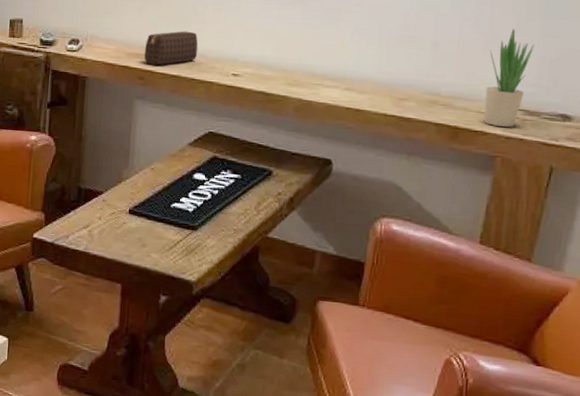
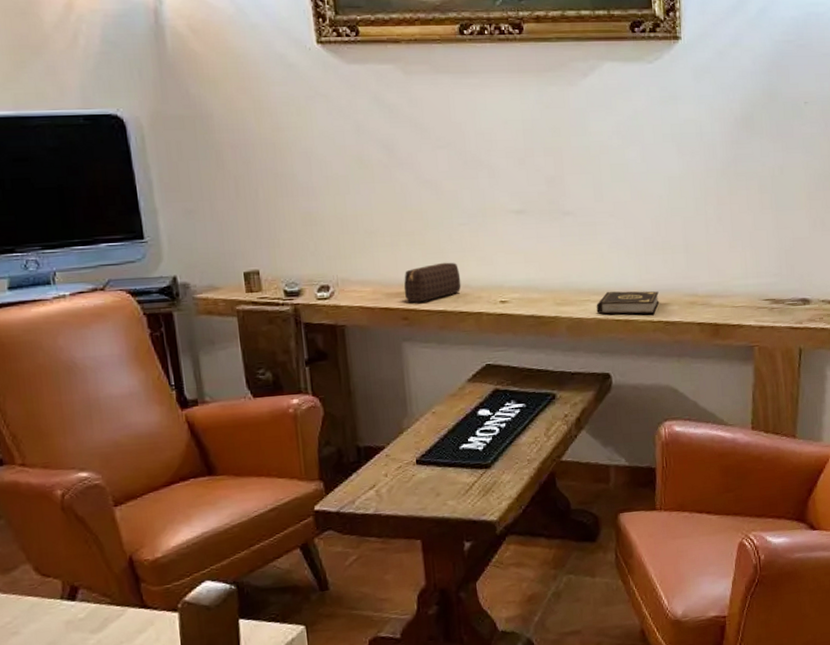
book: none [327,78,397,107] -> present [596,291,659,315]
potted plant: present [484,29,535,127] -> none [735,224,771,318]

